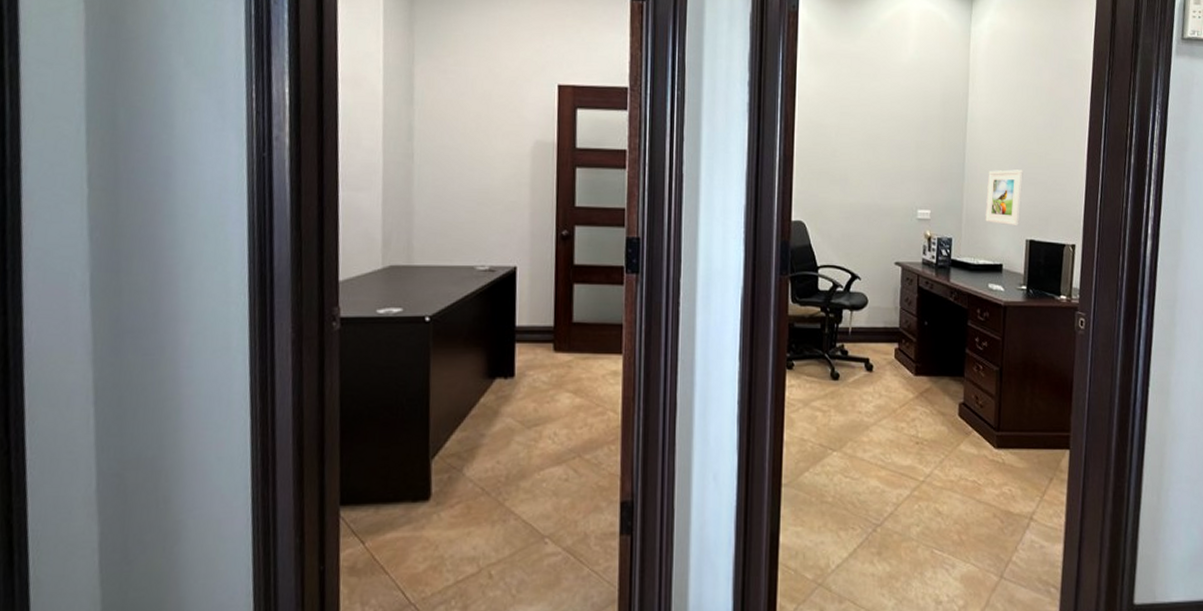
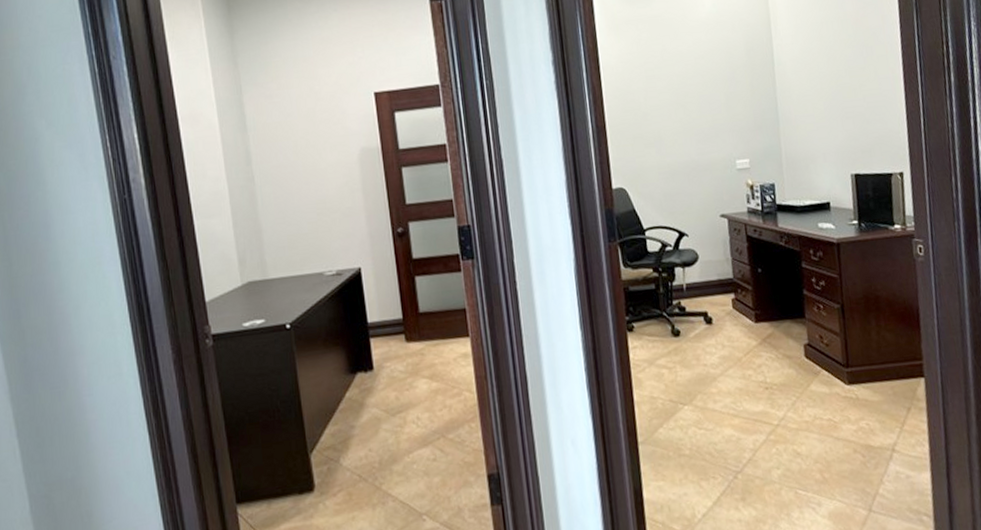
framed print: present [985,169,1023,226] -> none [803,105,842,163]

